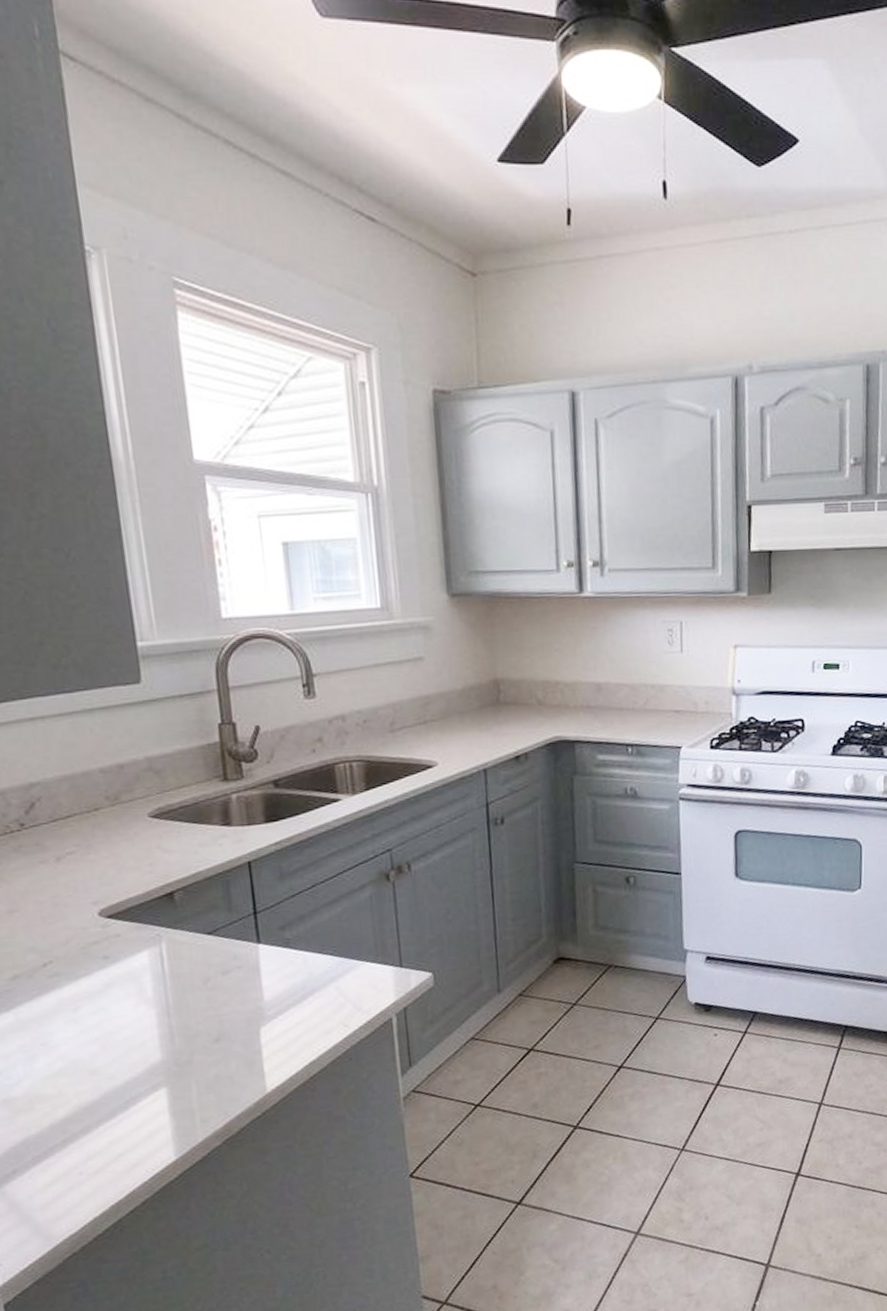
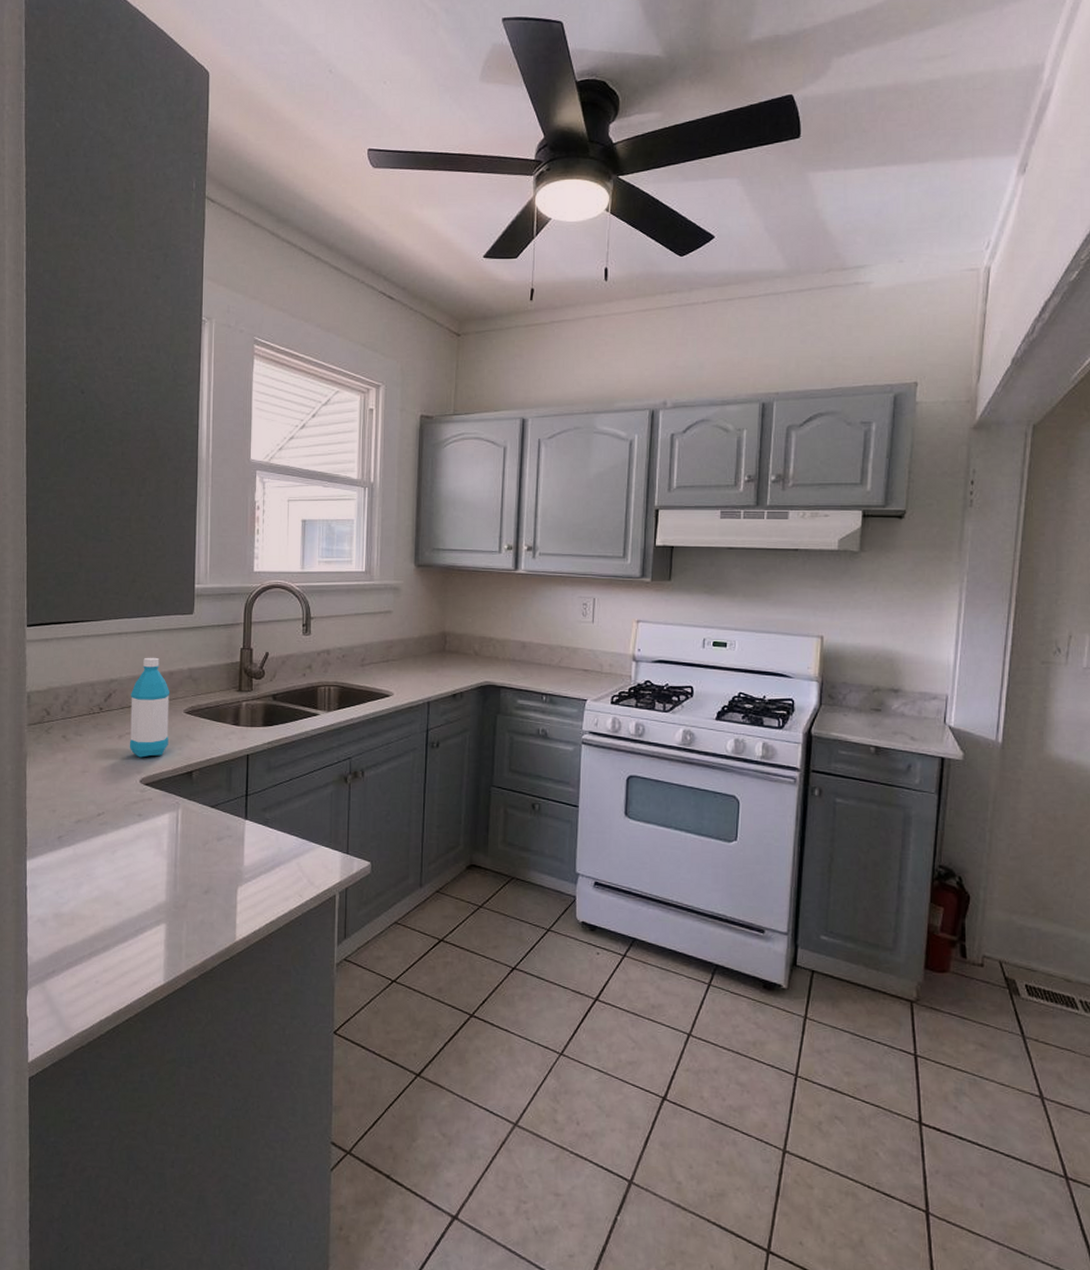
water bottle: none [64,747,133,884] -> present [129,657,170,758]

